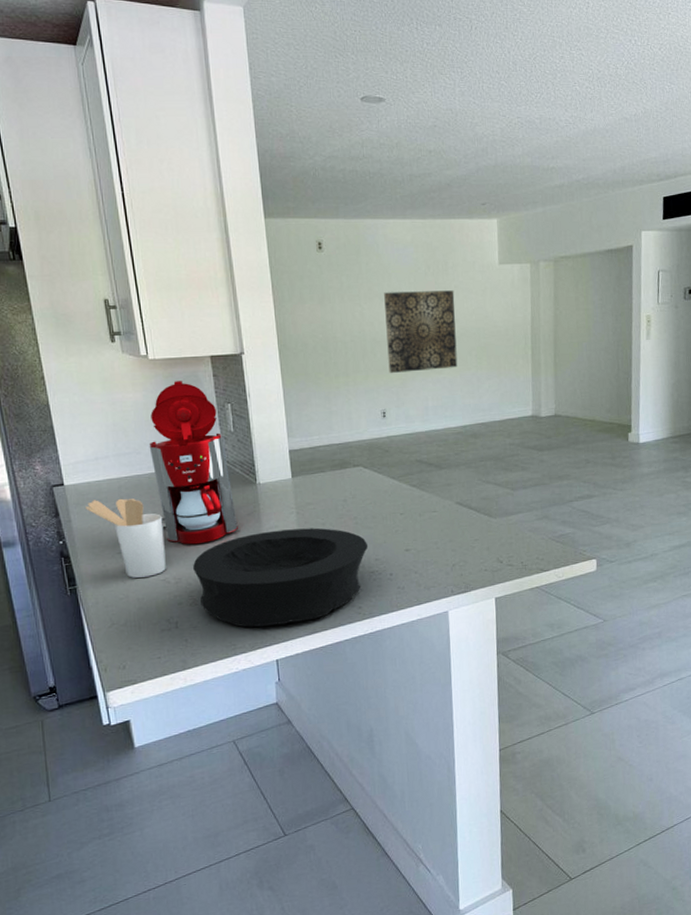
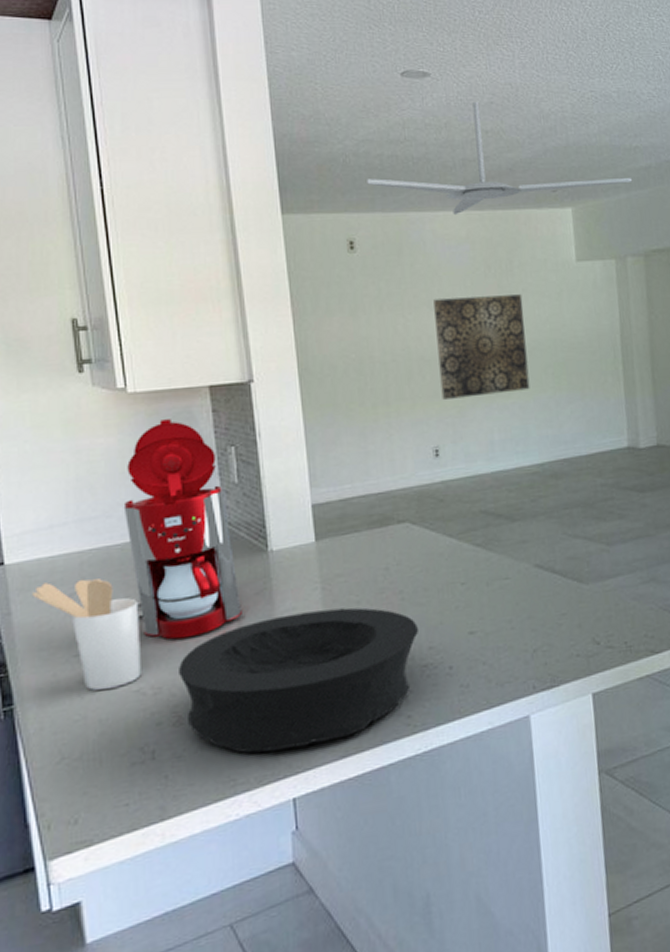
ceiling fan: none [332,124,548,223] -> present [367,101,633,216]

